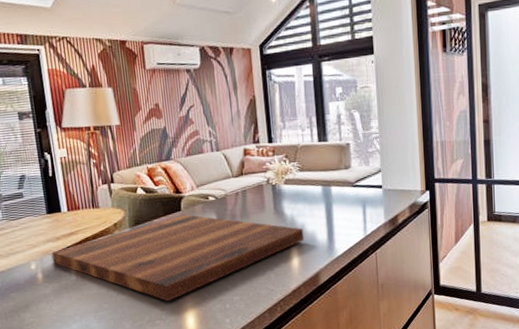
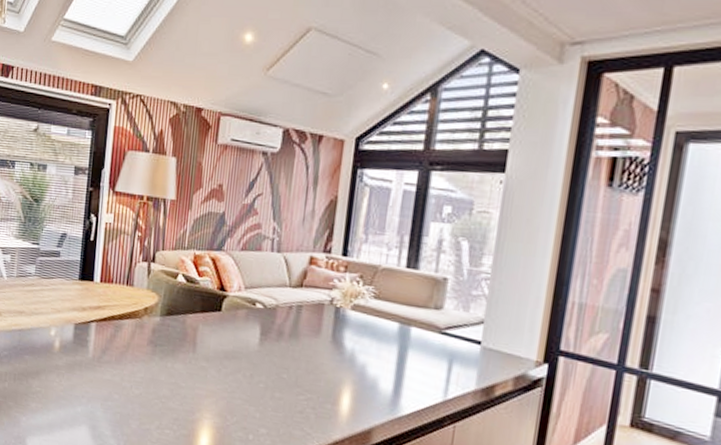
cutting board: present [52,214,305,302] -> none [74,316,364,412]

